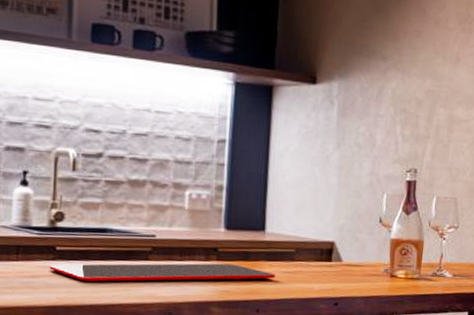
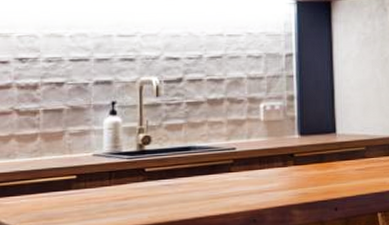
cutting board: present [49,263,276,282] -> none [140,167,350,198]

